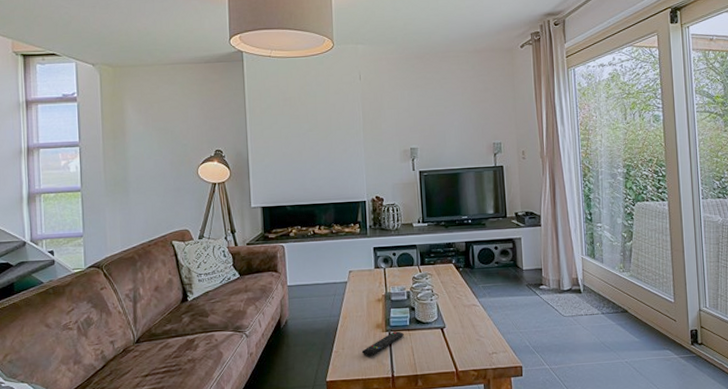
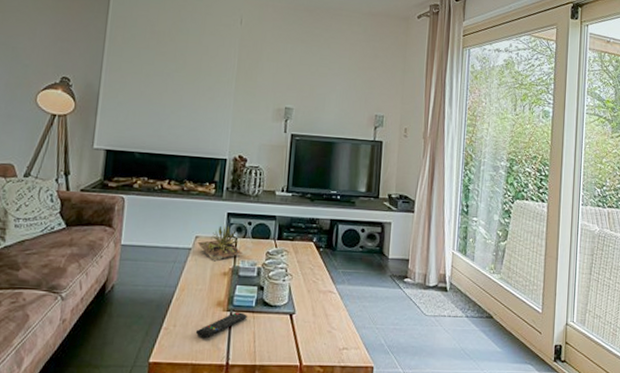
succulent plant: none [351,258,392,291] -> present [197,225,242,262]

